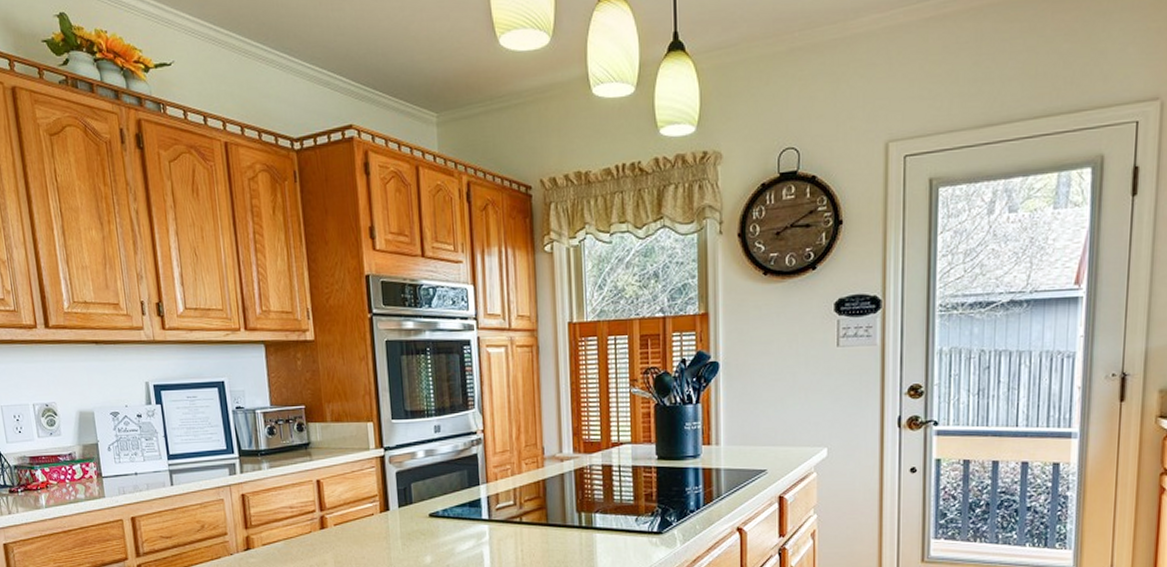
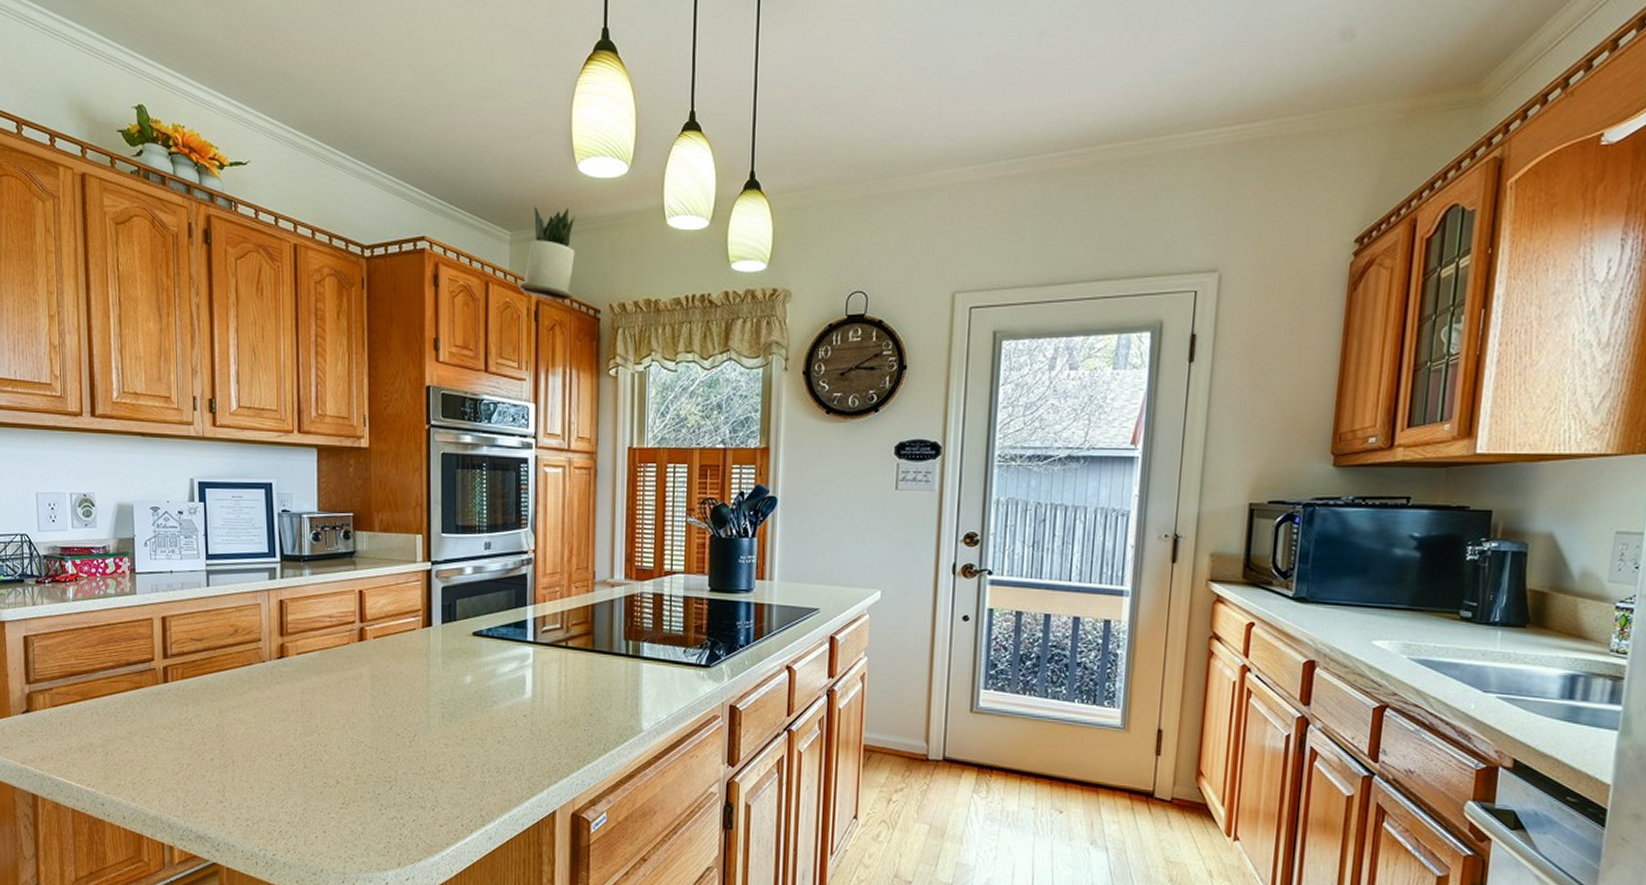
planter: none [449,84,505,180] -> present [519,206,576,301]

